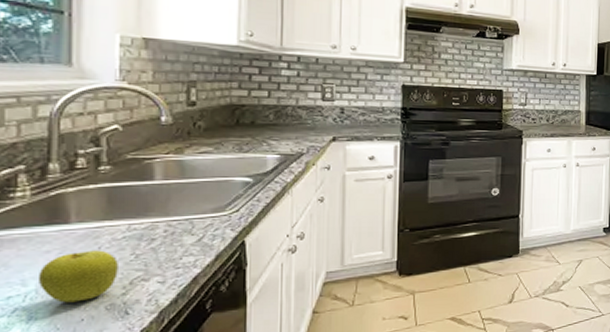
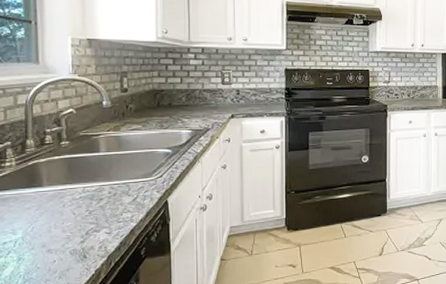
fruit: present [37,250,118,303] -> none [23,207,78,248]

